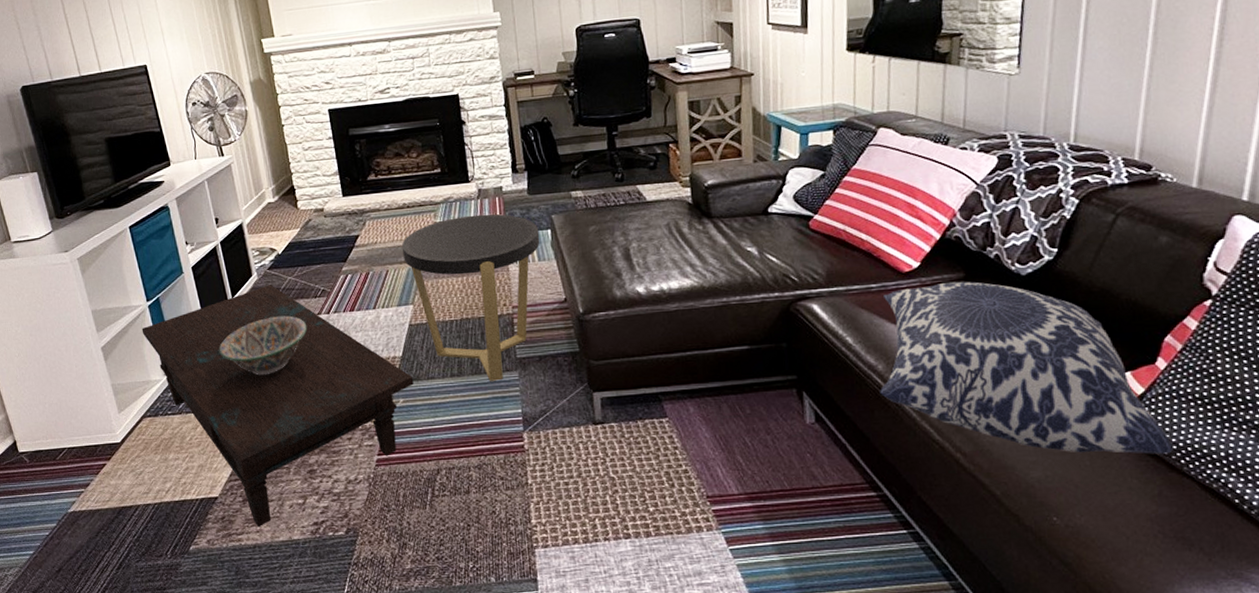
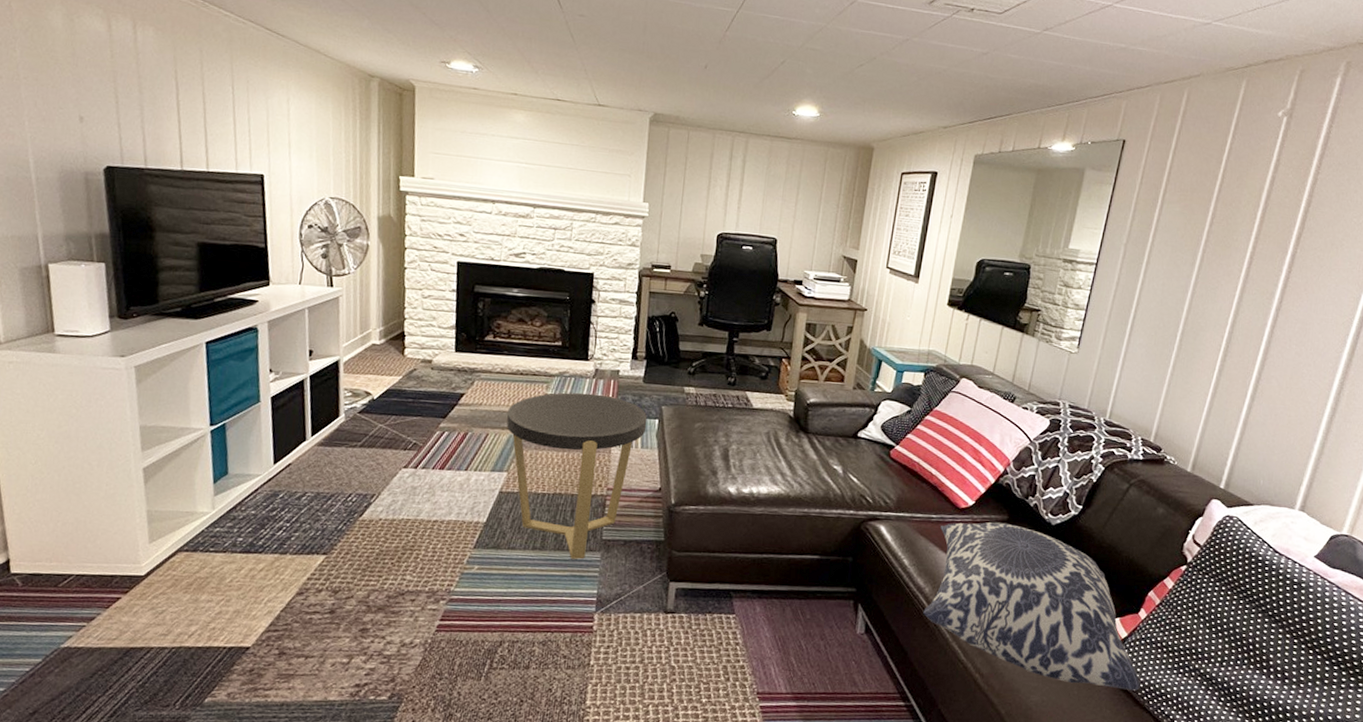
coffee table: present [141,285,414,528] -> none [197,429,493,684]
decorative bowl: present [220,316,307,376] -> none [285,463,389,523]

